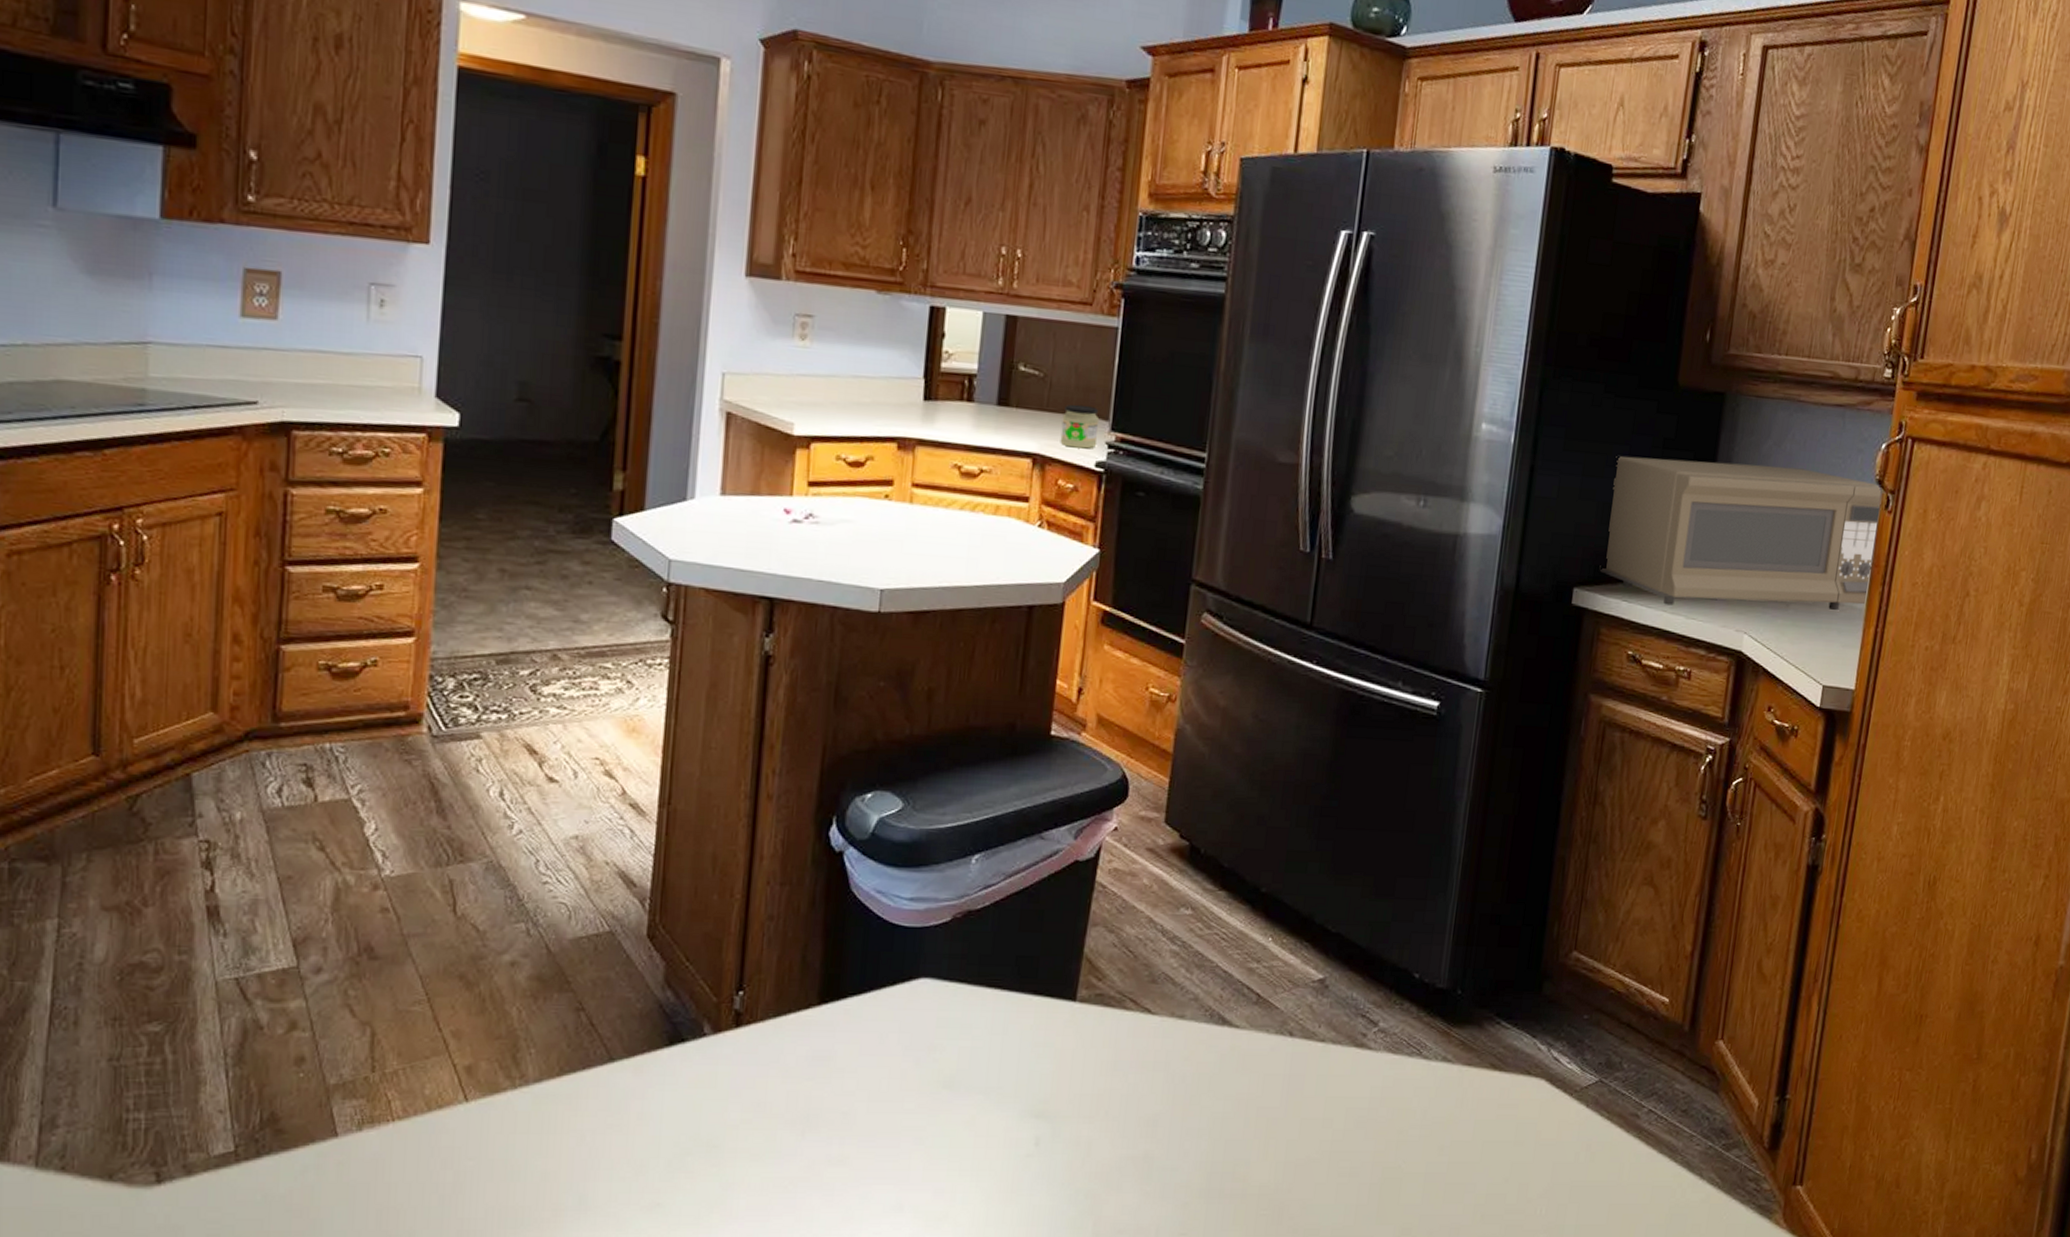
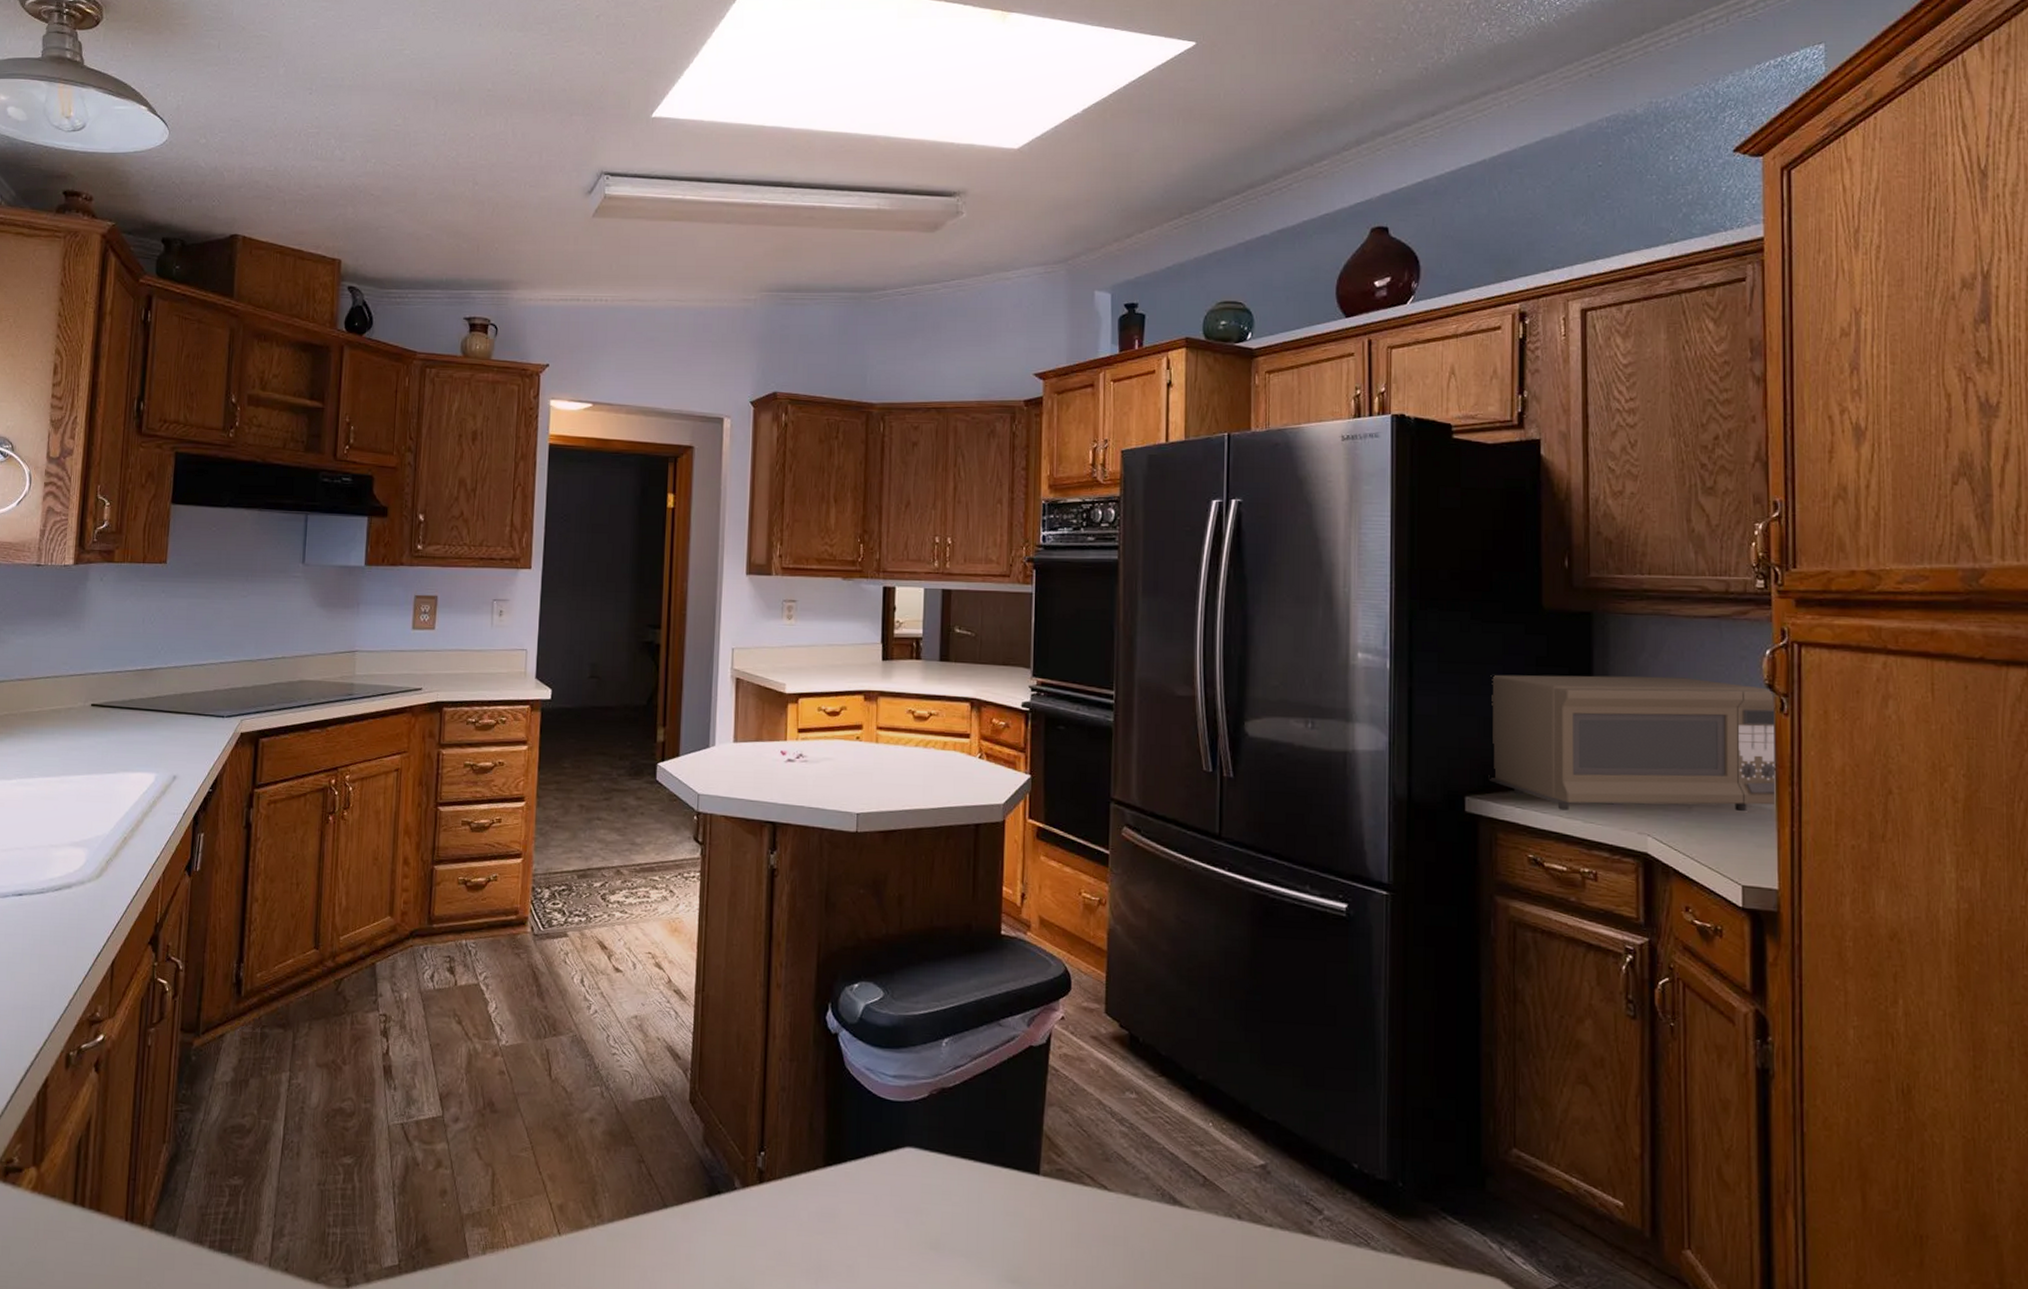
jar: present [1060,404,1100,449] -> none [992,656,1023,692]

